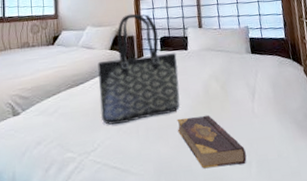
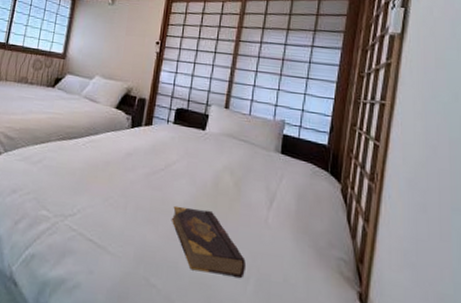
tote bag: present [97,13,180,125] -> none [87,72,191,198]

